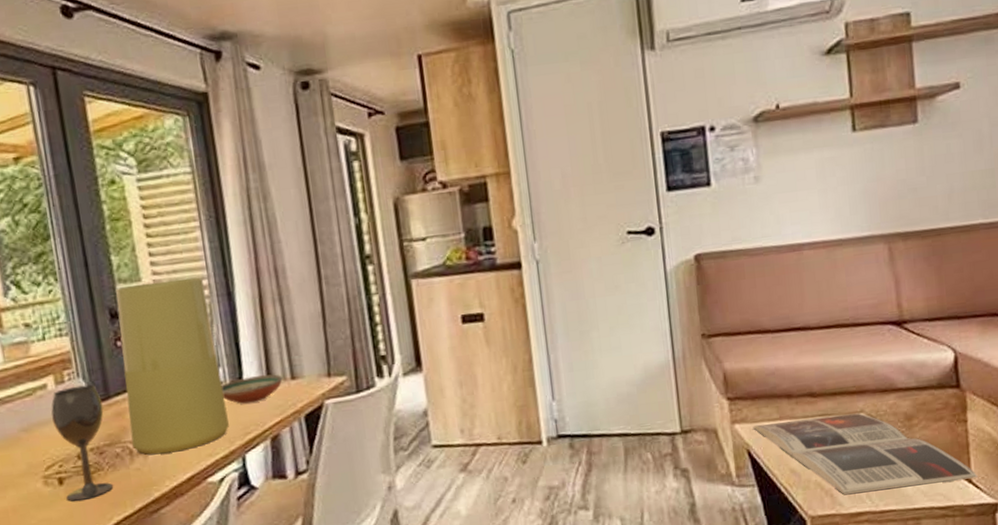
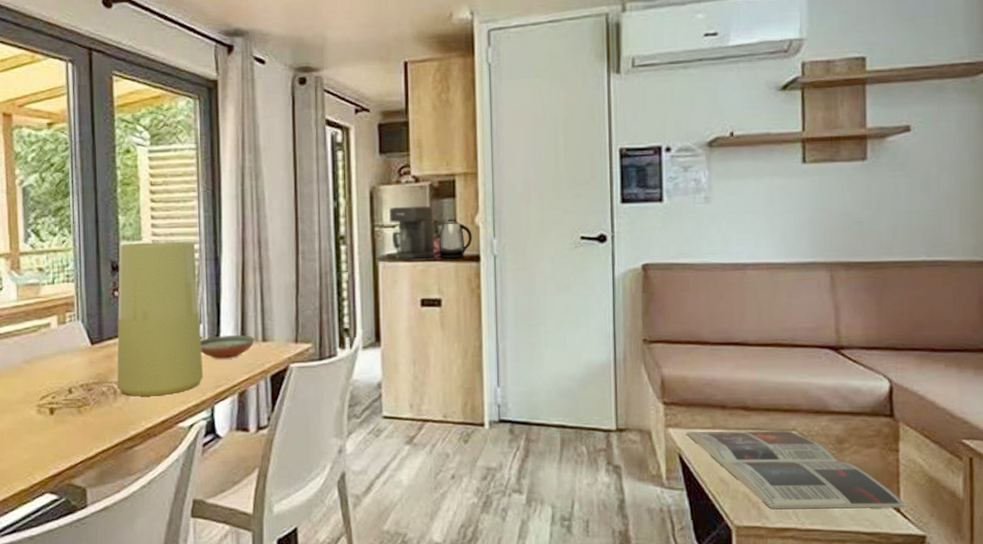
wine glass: present [50,384,113,501] -> none [51,327,96,430]
coffee maker: none [417,212,473,276] -> present [386,205,435,260]
kettle: none [471,227,512,270] -> present [437,221,473,259]

